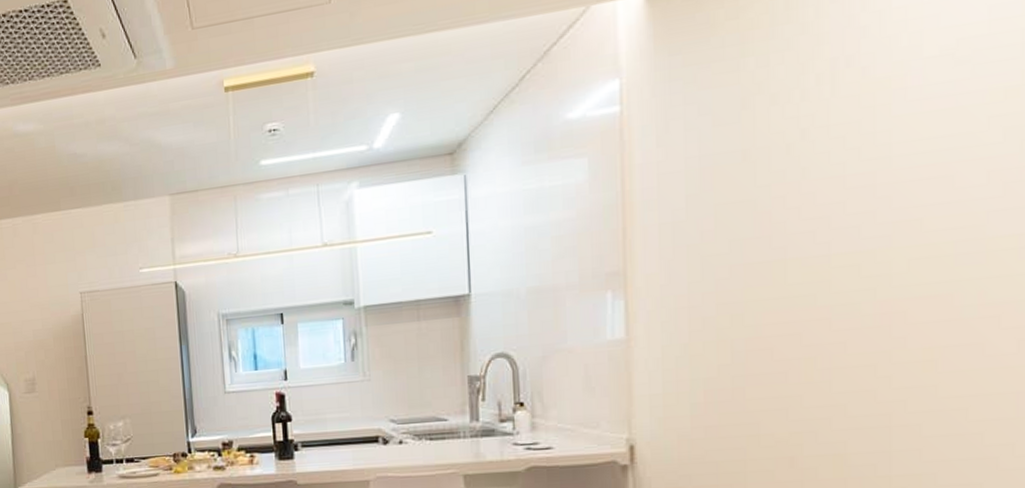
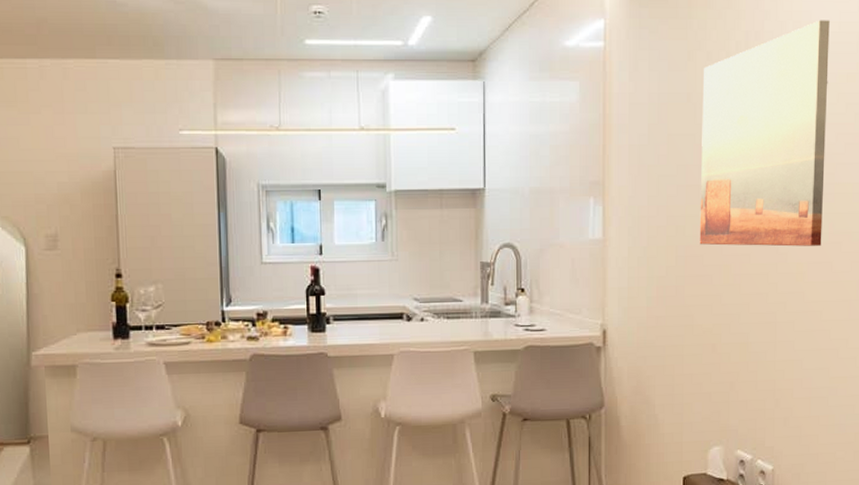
wall art: none [765,20,972,336] -> present [699,20,830,247]

